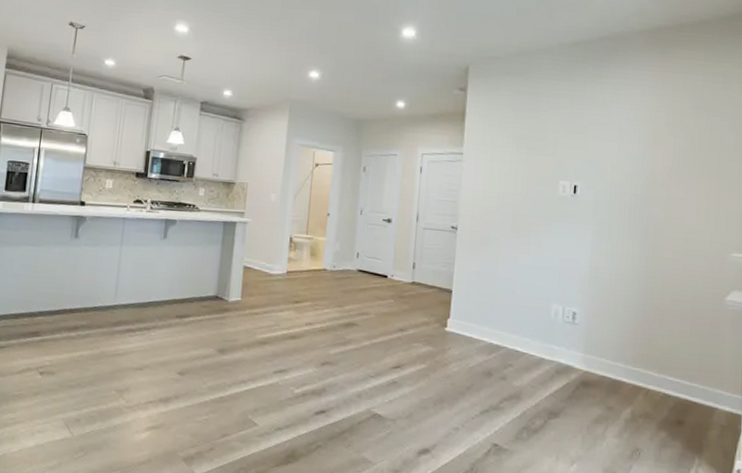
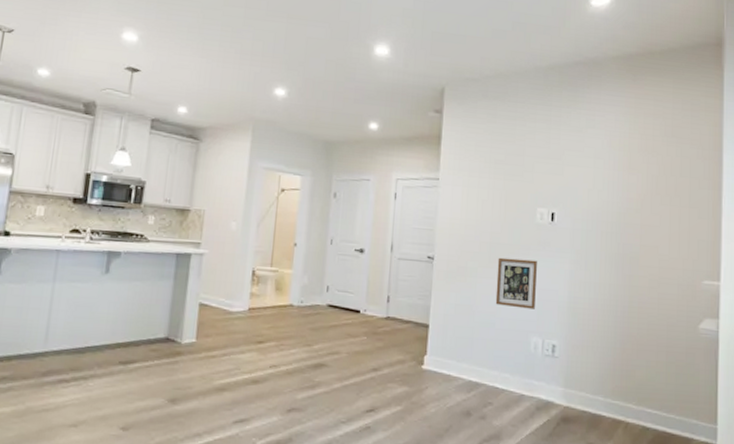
picture frame: none [517,228,559,278] -> present [495,257,537,309]

